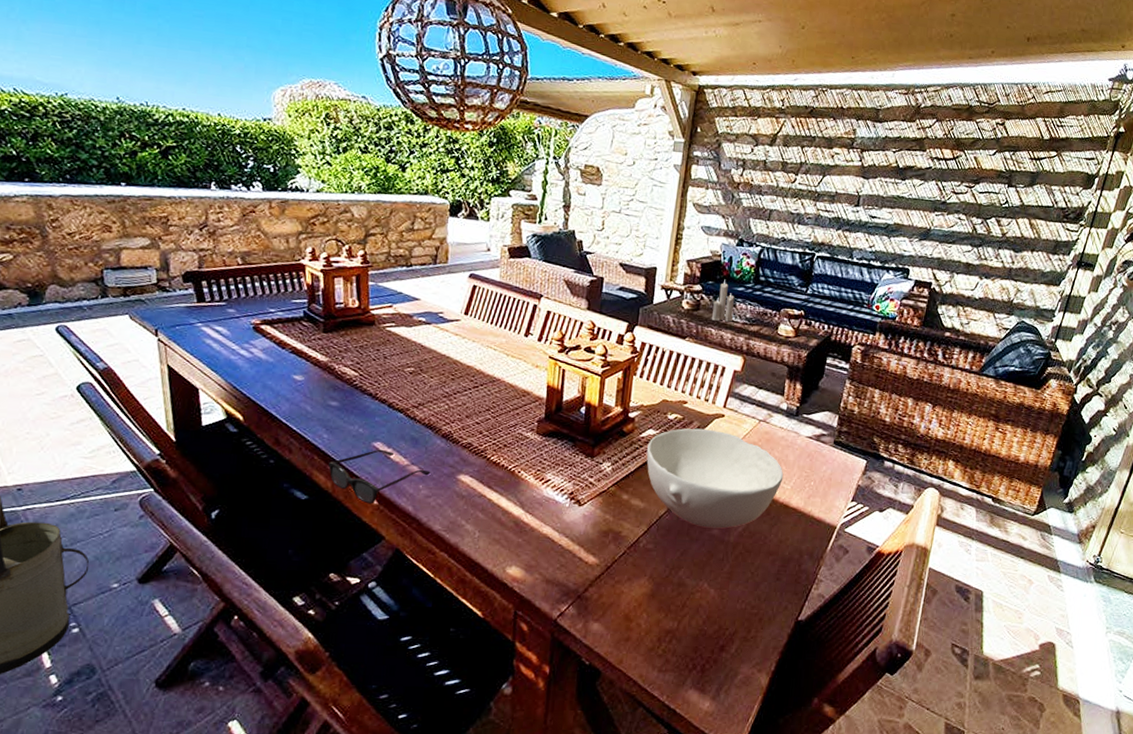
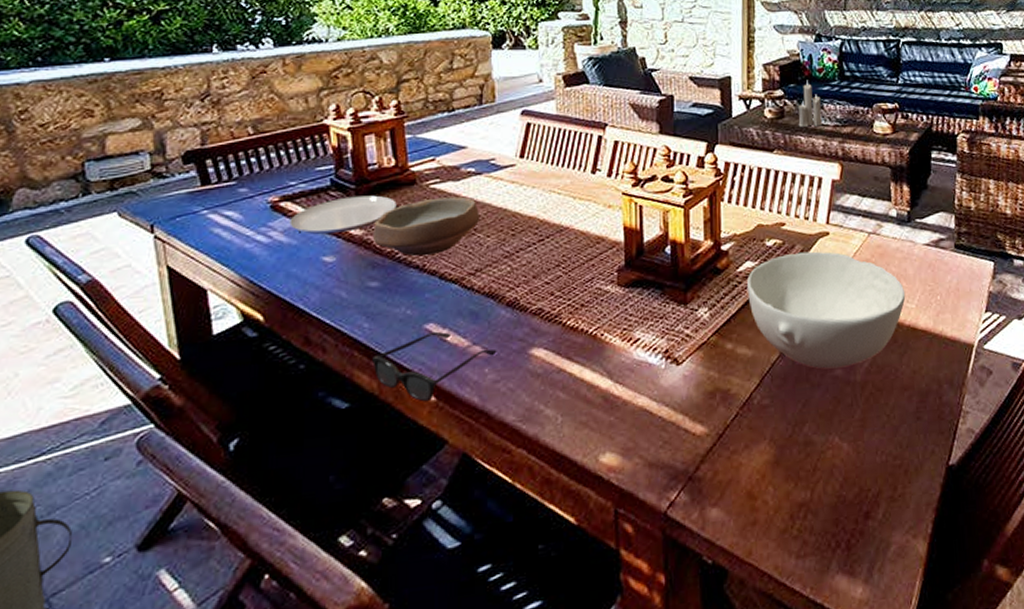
plate: none [268,328,357,358] -> present [289,195,397,235]
bowl: none [335,339,427,387] -> present [372,196,481,257]

